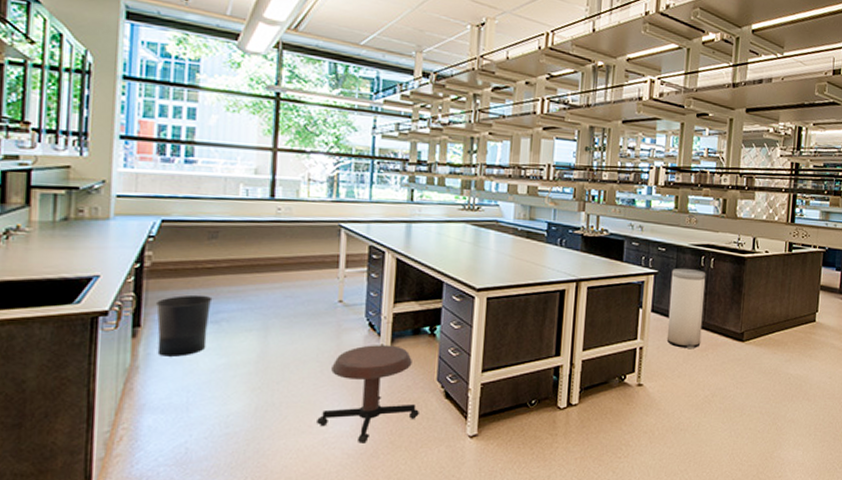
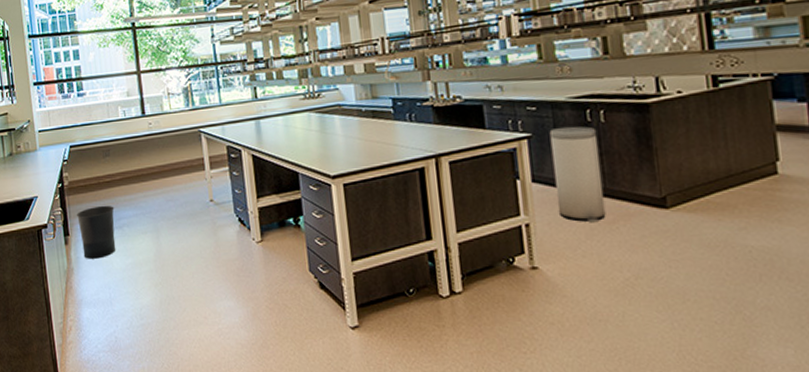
stool: present [315,345,419,444] -> none [209,238,298,334]

